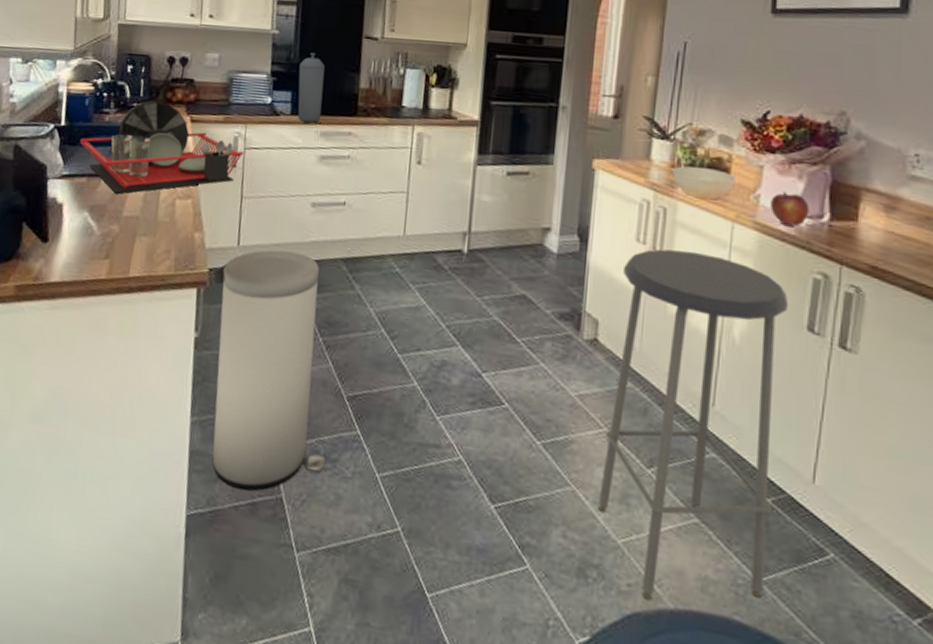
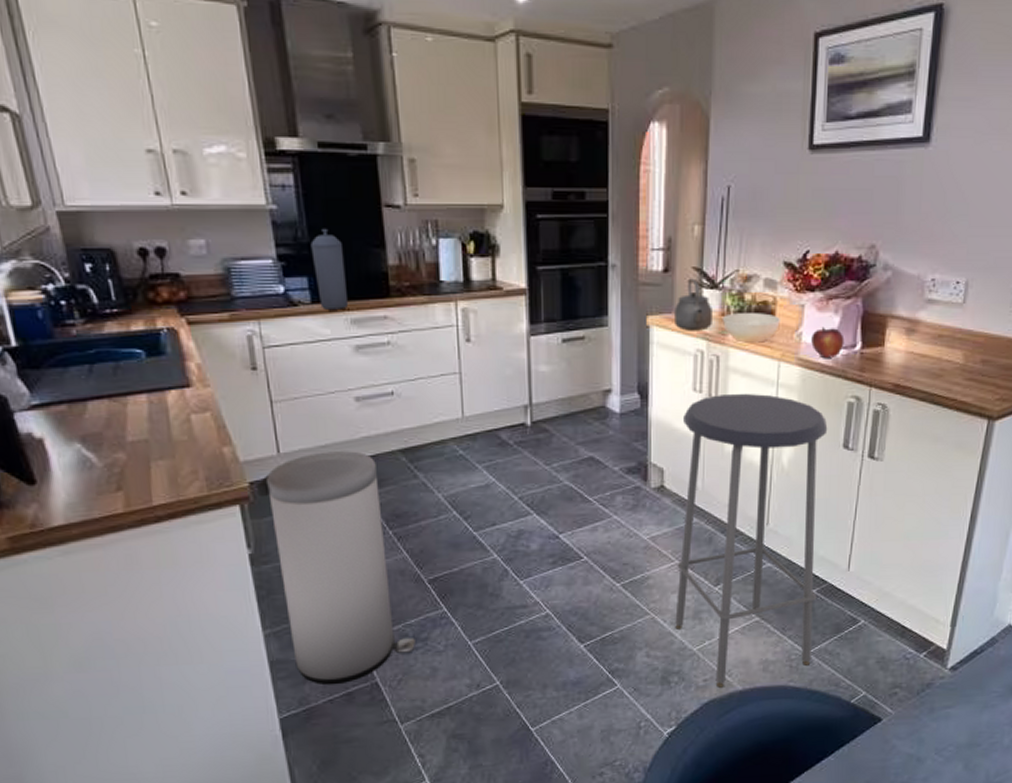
dish rack: present [80,100,244,194] -> none [45,304,263,418]
tea kettle: none [621,126,662,182] -> present [675,278,712,333]

